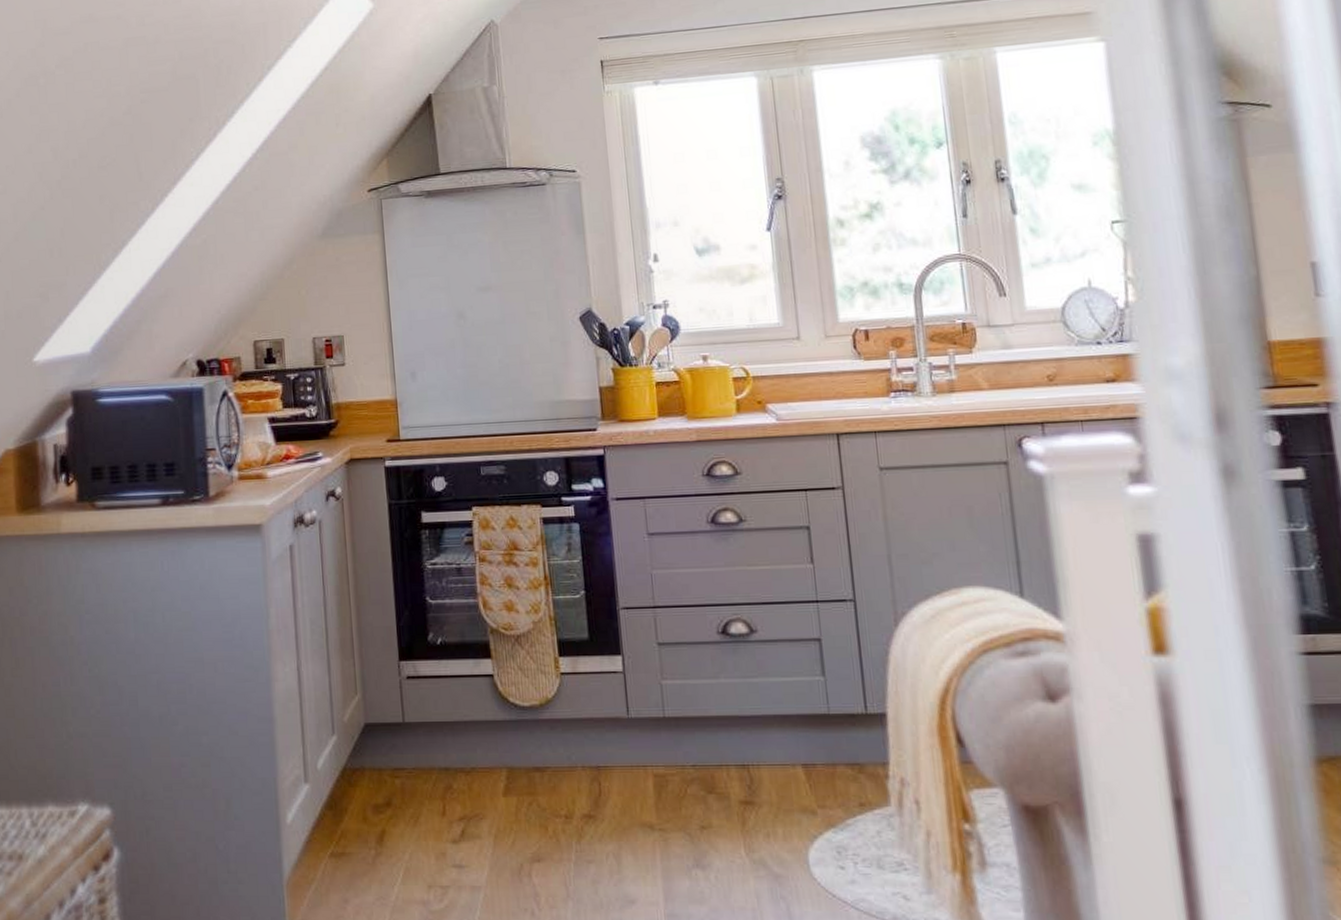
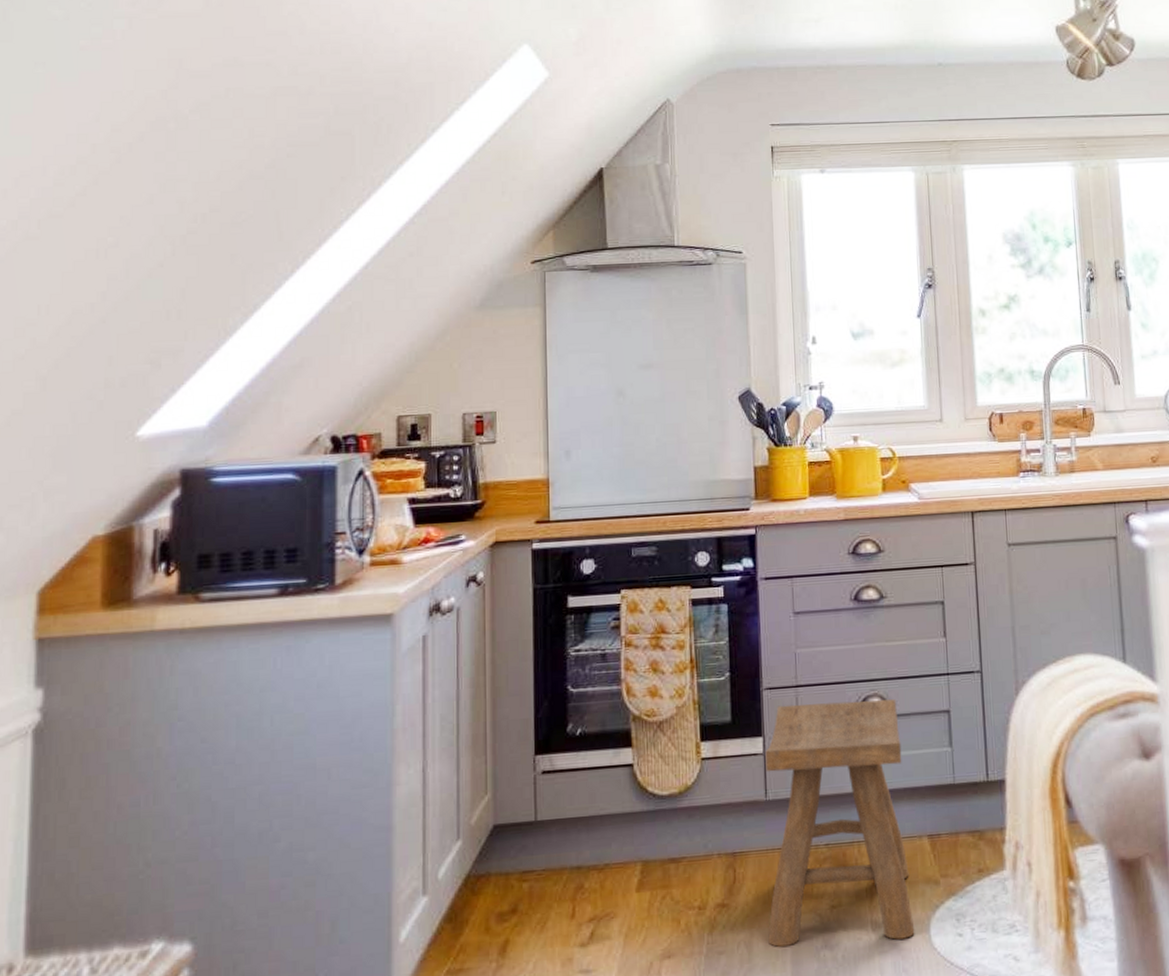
stool: none [625,624,792,866] -> present [765,699,915,947]

